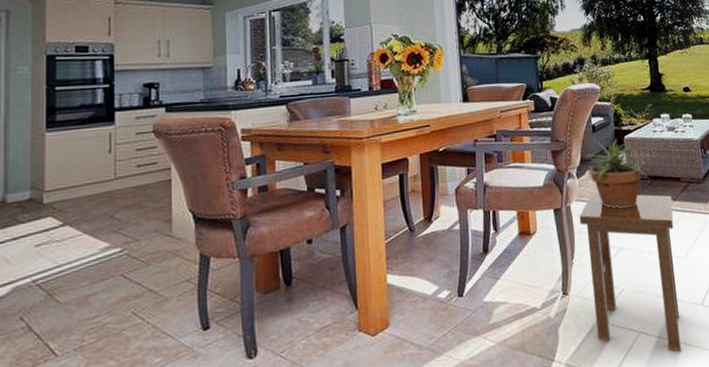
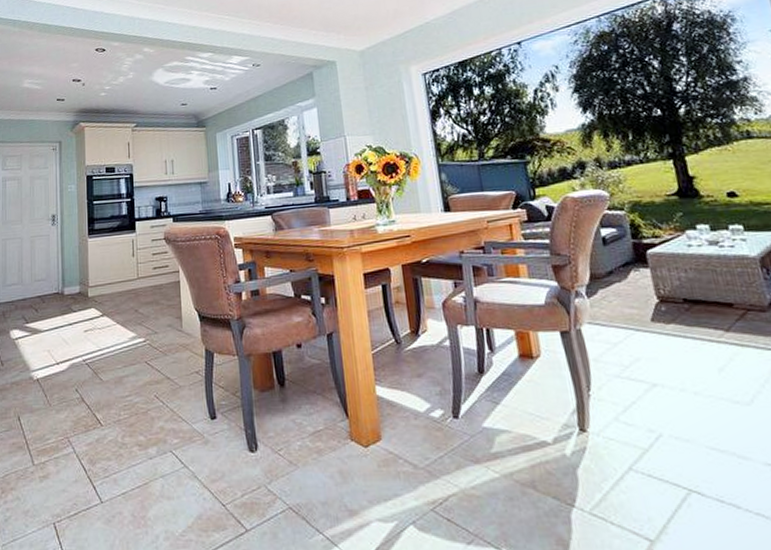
stool: present [579,193,681,352] -> none [593,316,756,524]
potted plant: present [583,139,649,209] -> none [594,253,687,337]

